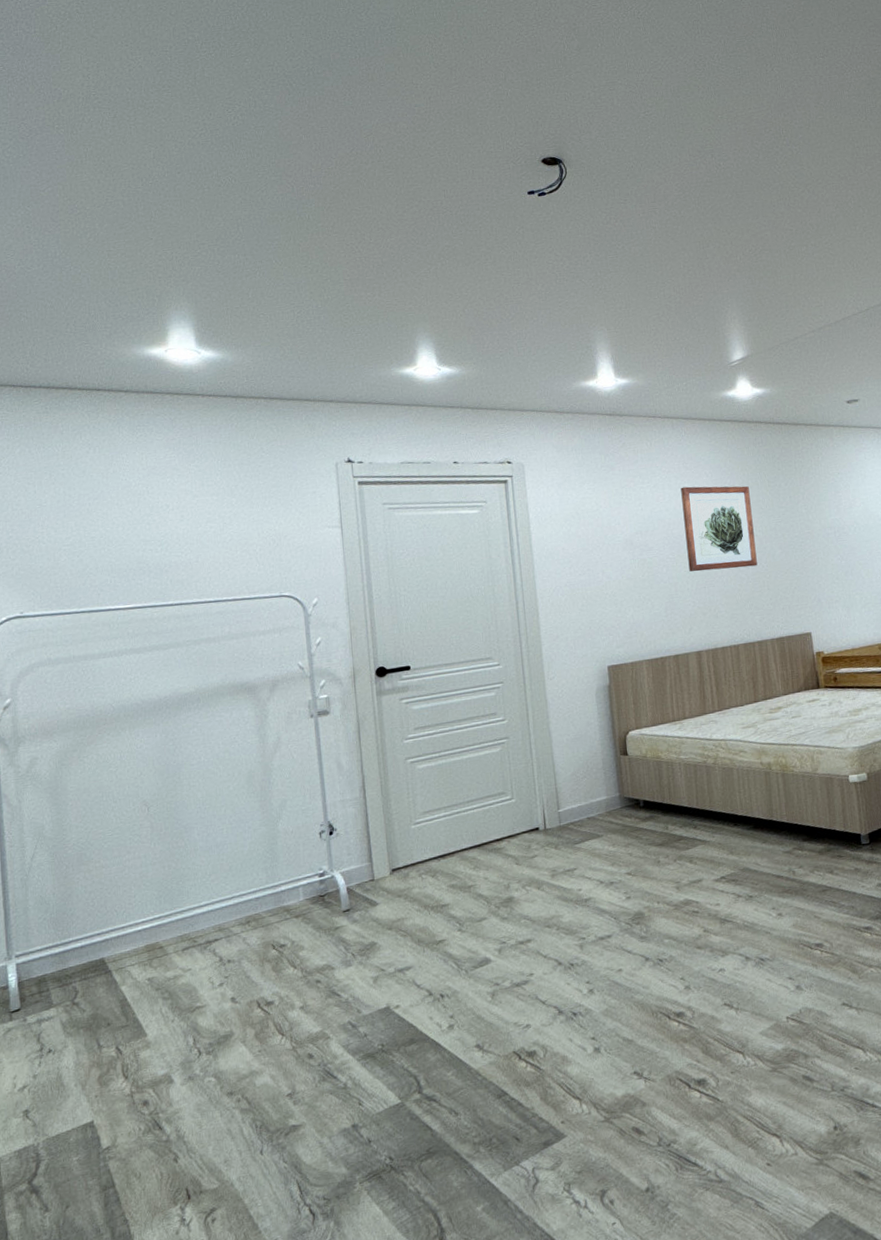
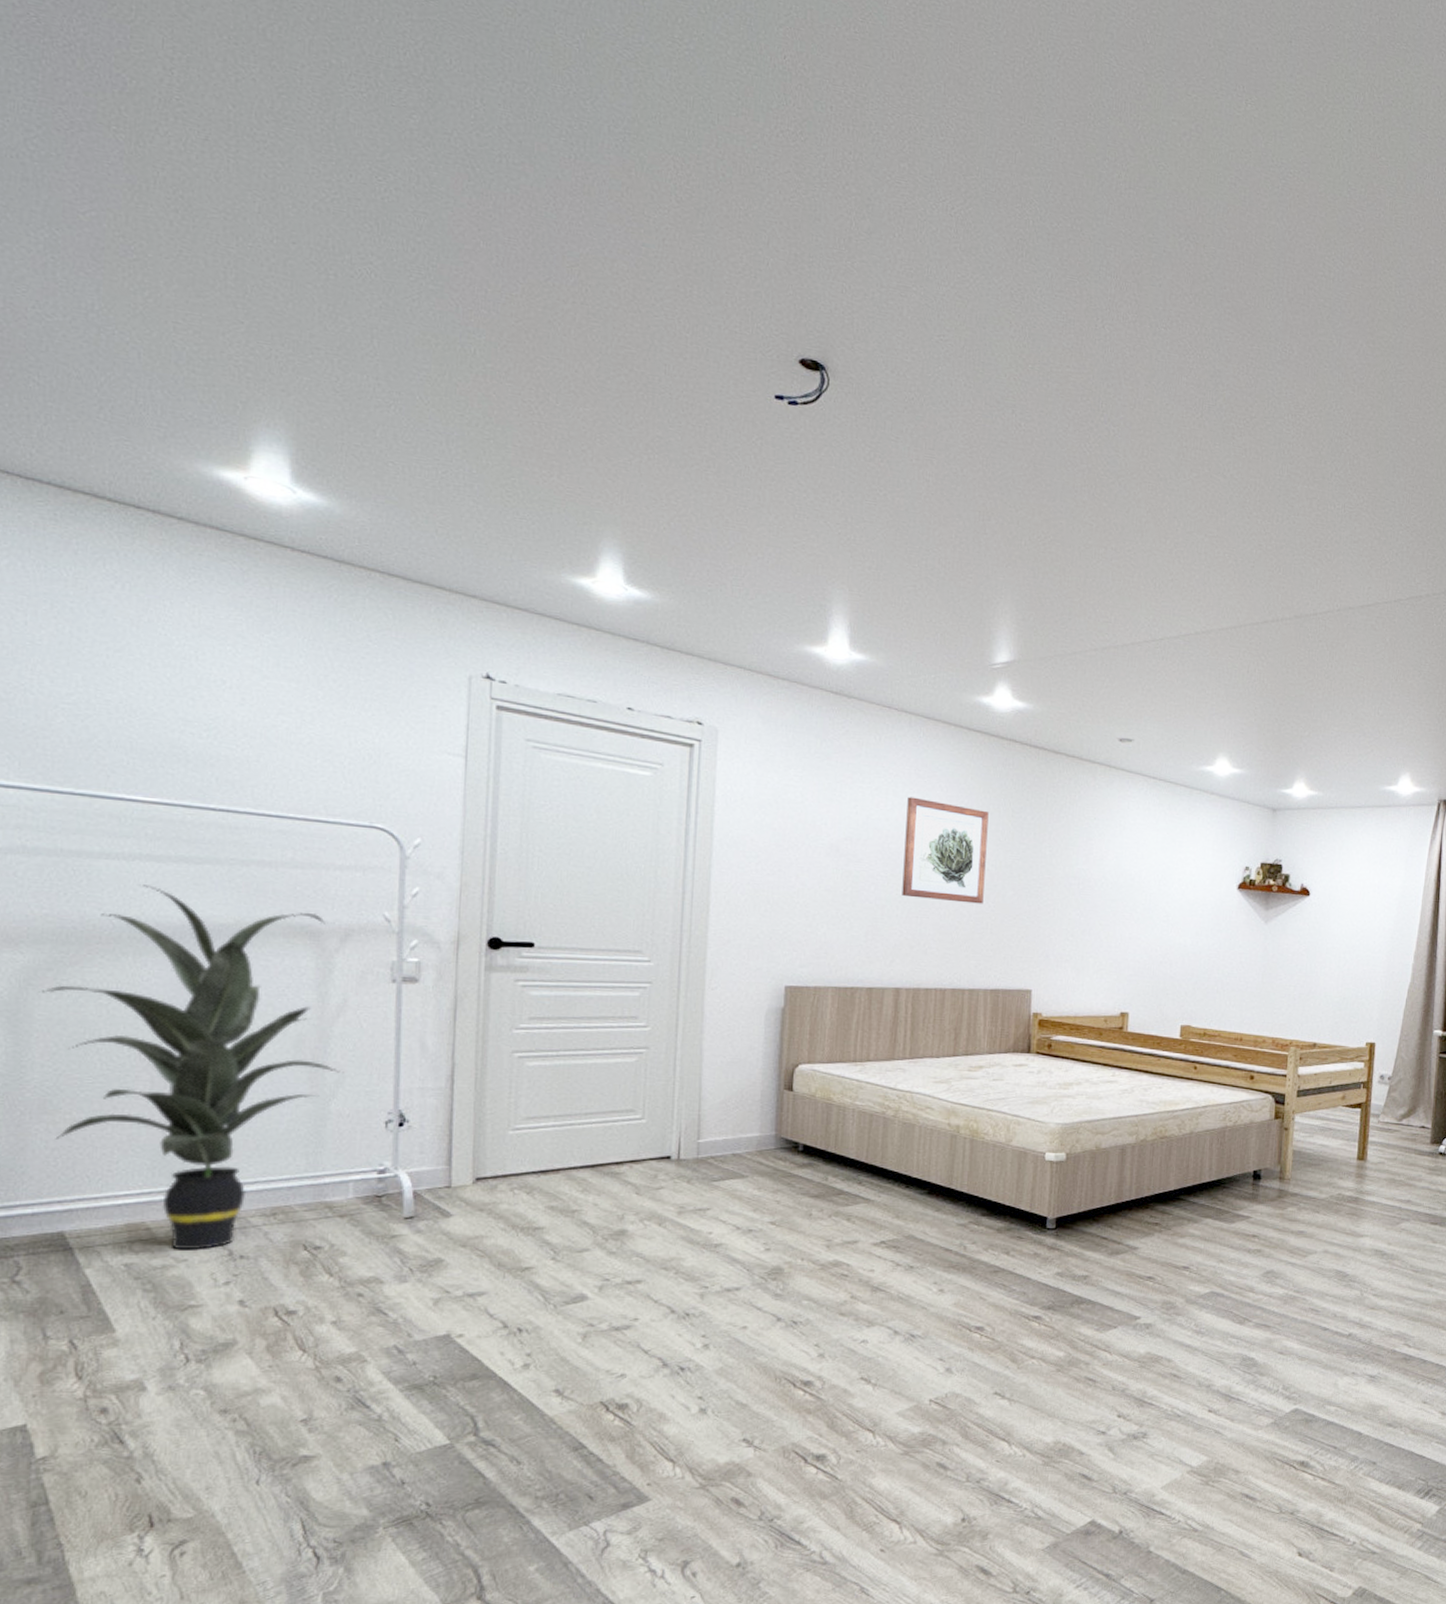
indoor plant: none [69,672,285,962] -> present [39,885,344,1251]

